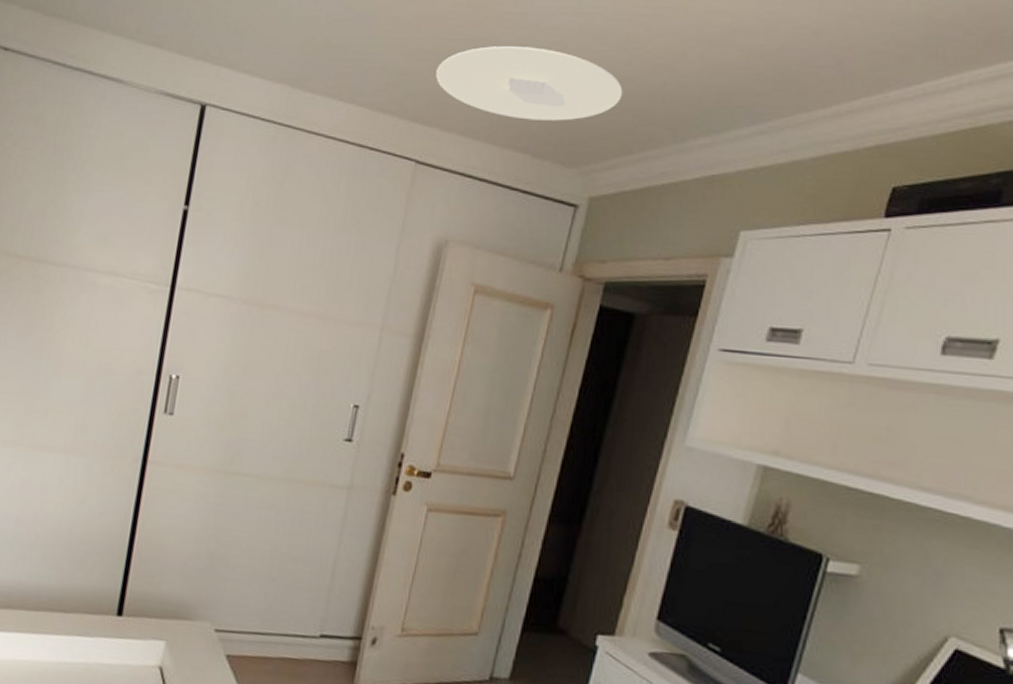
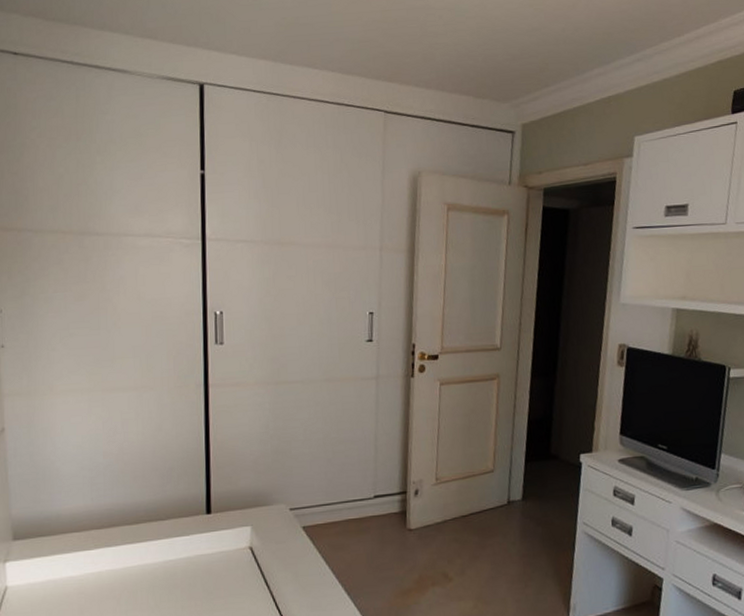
ceiling light: present [436,46,623,121] -> none [388,10,534,69]

